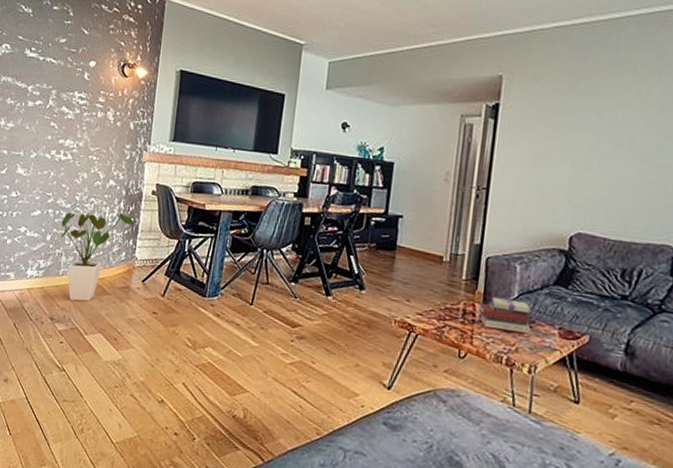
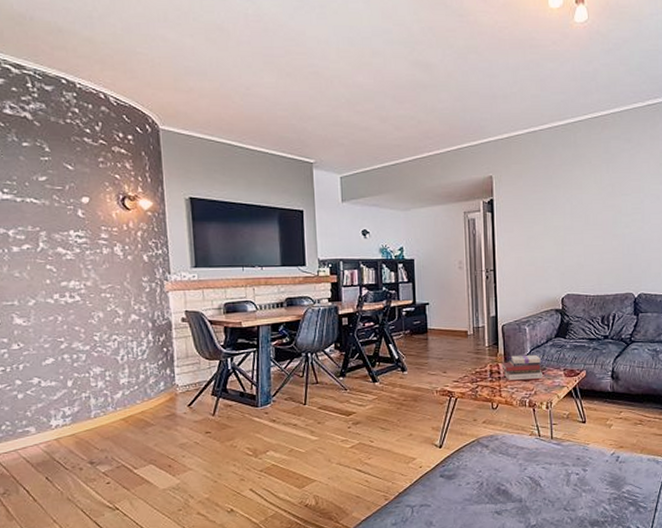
house plant: present [59,211,135,302] -> none [82,343,169,440]

